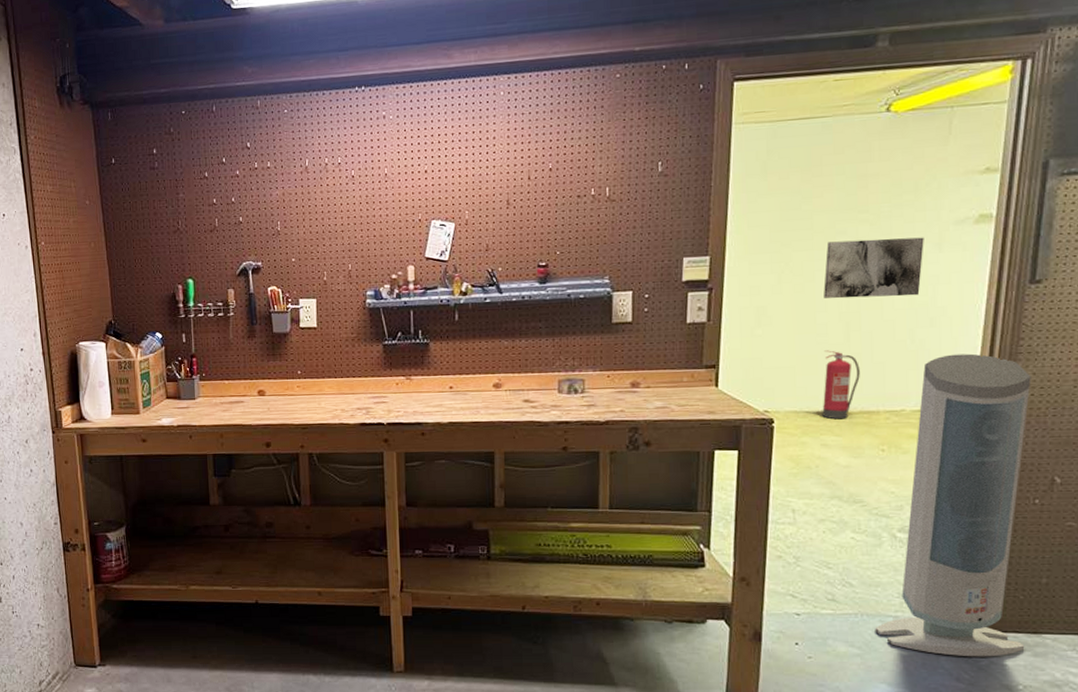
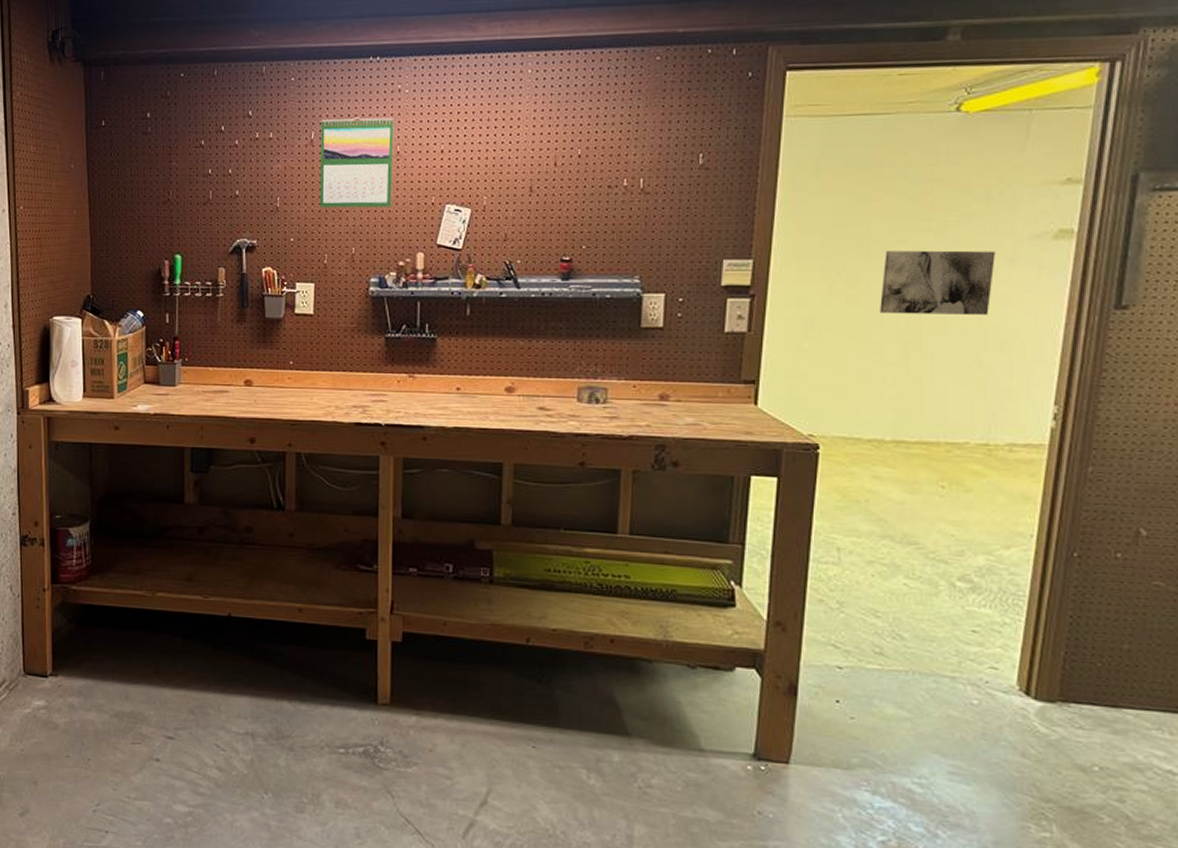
calendar: none [314,142,383,229] -> present [319,117,394,208]
fire extinguisher: present [822,350,860,420] -> none [874,371,919,449]
air purifier: present [875,353,1031,657] -> none [928,383,1115,731]

